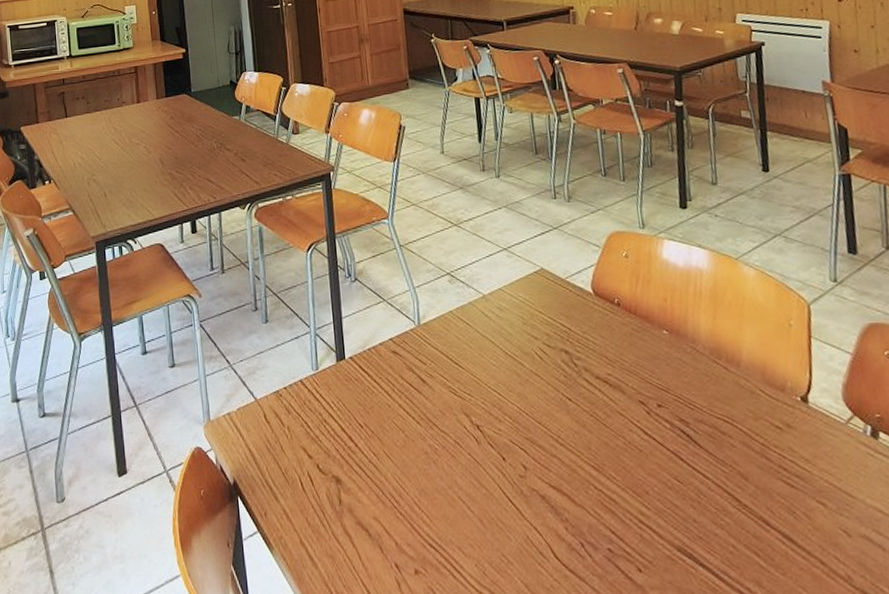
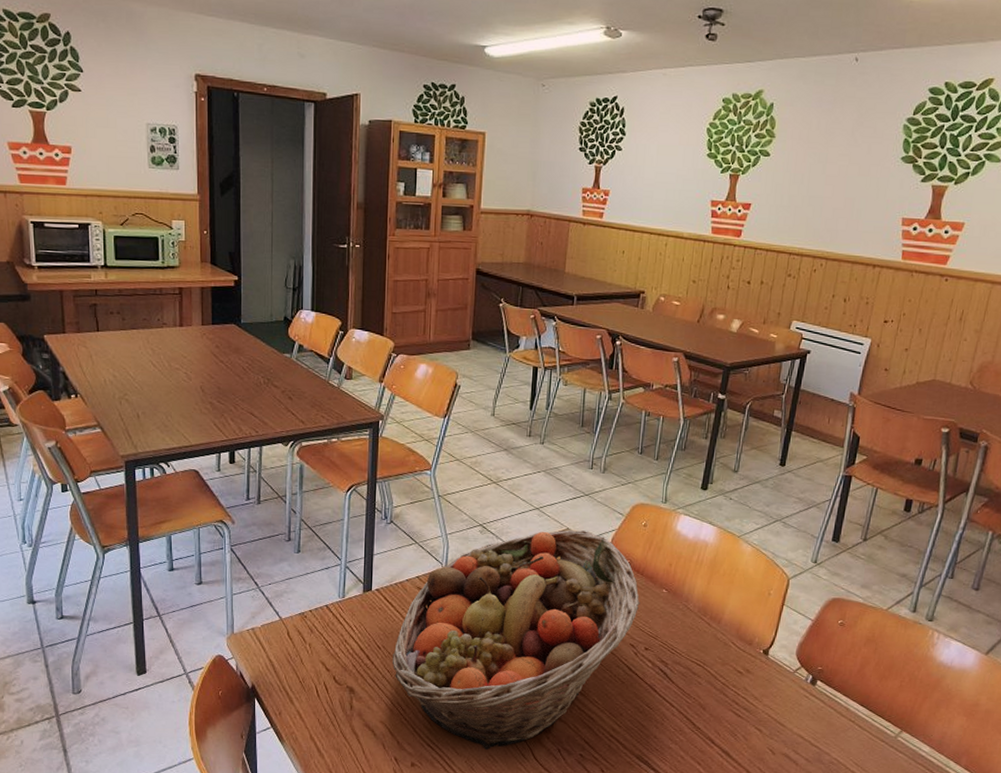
fruit basket: none [376,269,640,548] -> present [392,530,640,750]

